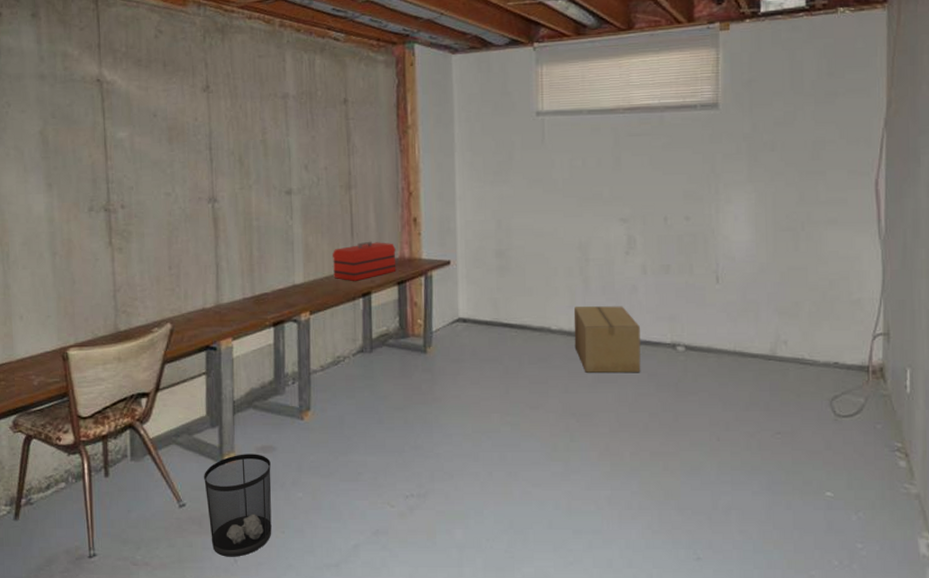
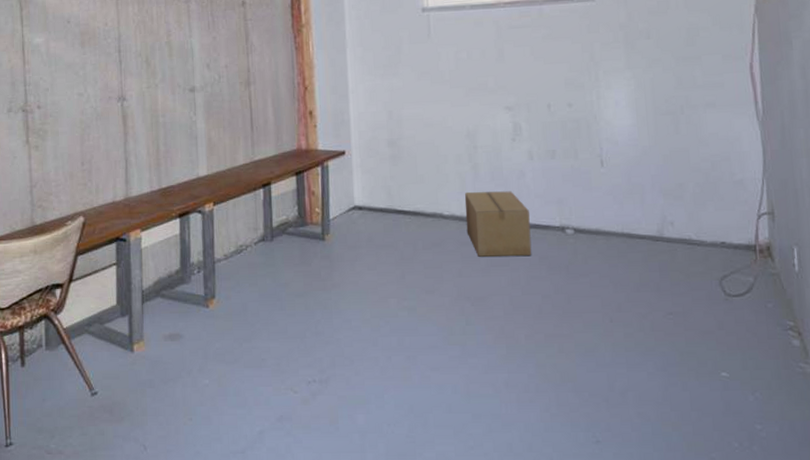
waste bin: present [203,454,272,557] -> none [114,342,180,445]
toolbox: present [333,241,396,281] -> none [234,134,294,173]

